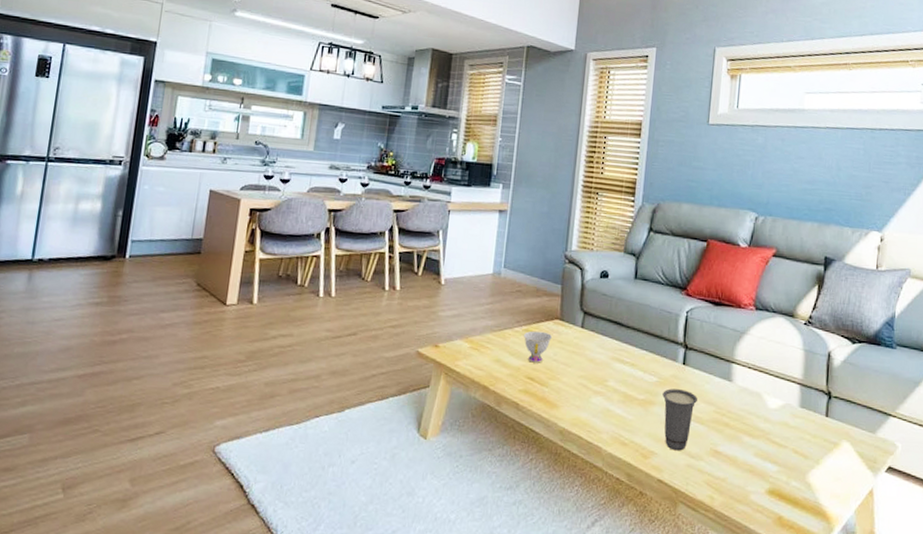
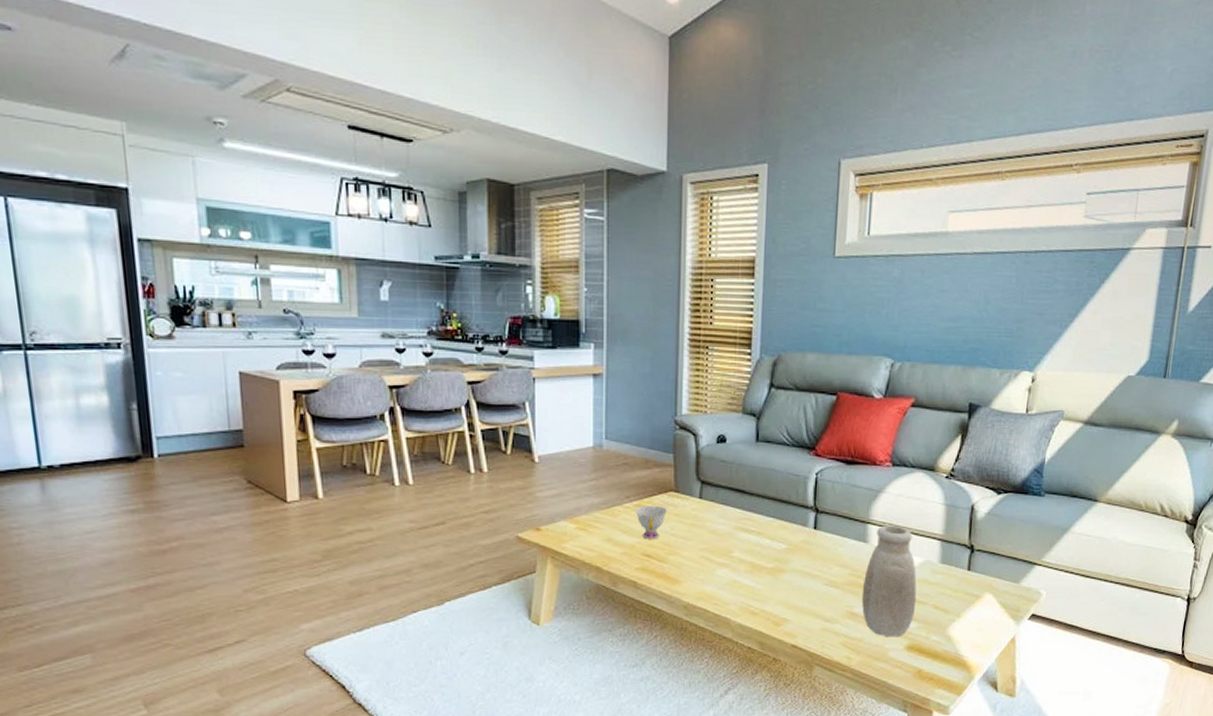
cup: present [662,388,697,451] -> none [793,555,831,616]
vase: none [725,366,778,480] -> present [861,525,917,637]

